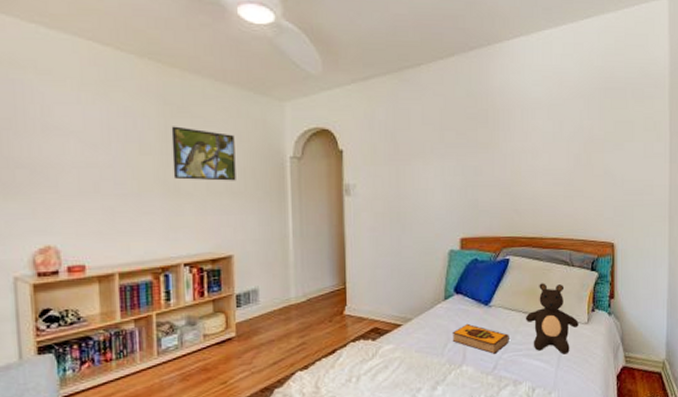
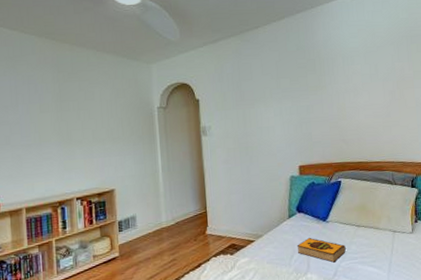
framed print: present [171,126,236,181] -> none [64,88,115,131]
teddy bear: present [525,283,579,354] -> none [358,200,405,261]

